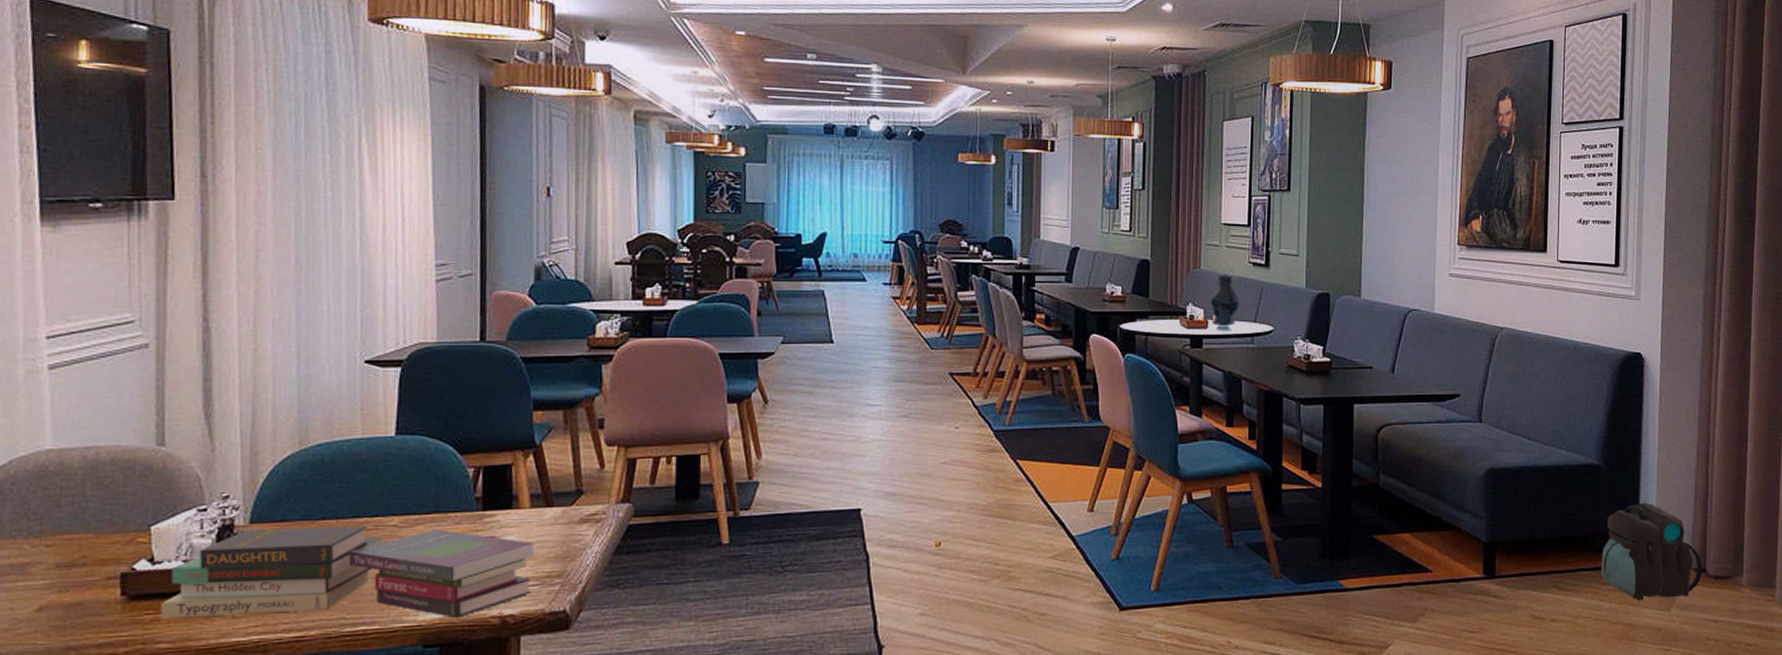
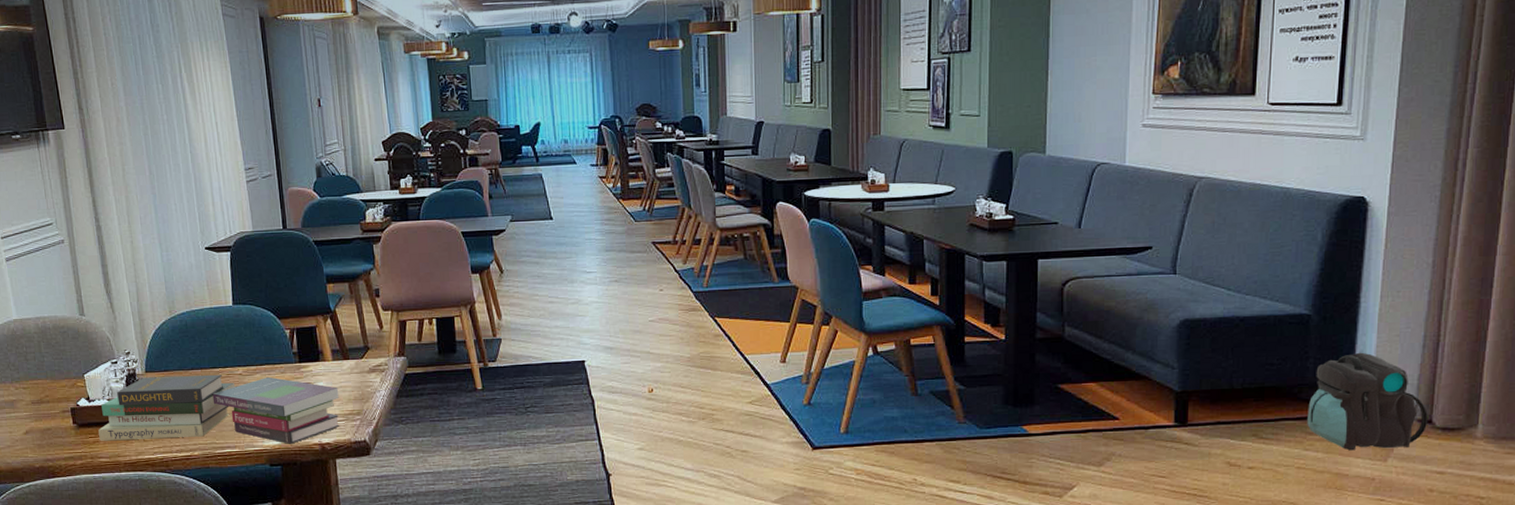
vase: present [1209,275,1240,331] -> none [890,139,921,194]

